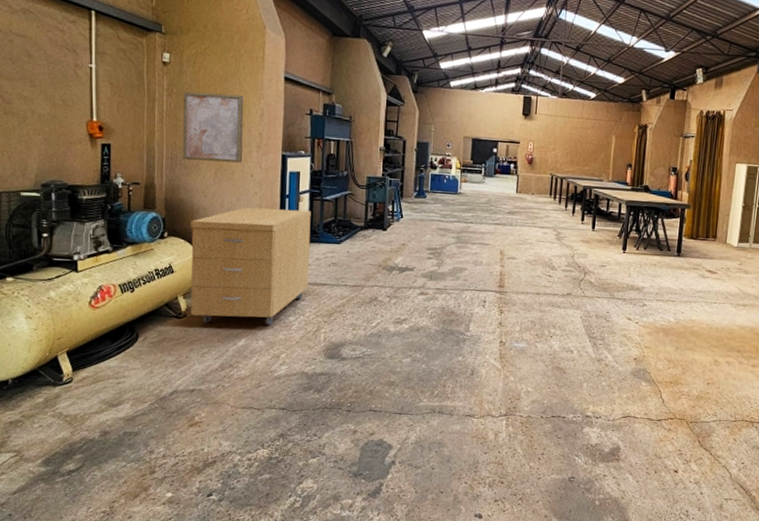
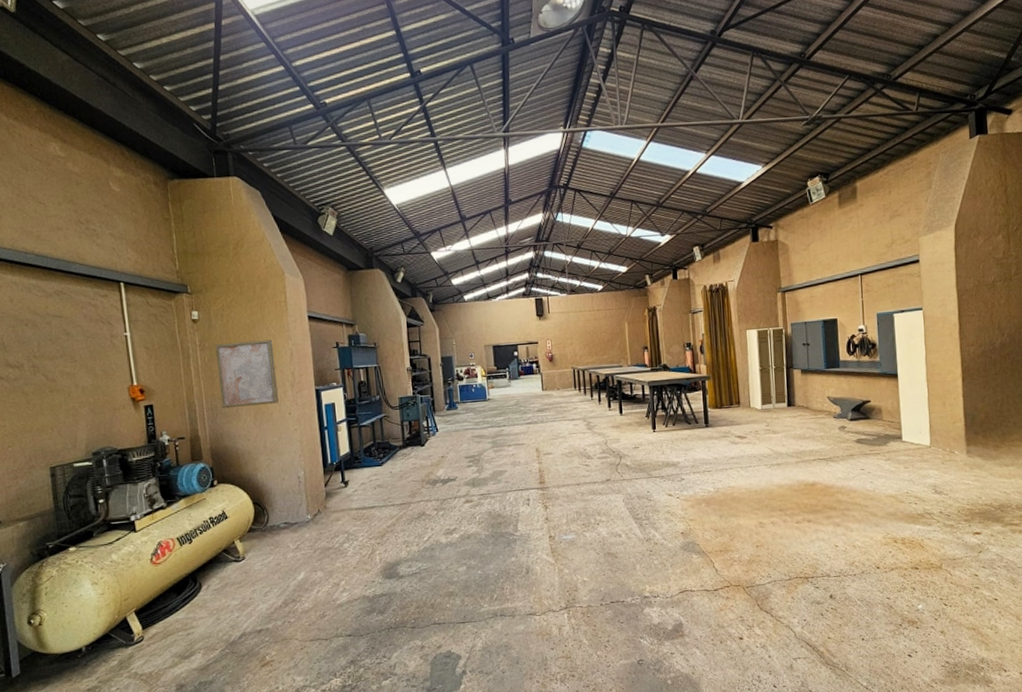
storage cabinet: present [190,207,311,325] -> none [238,438,358,563]

